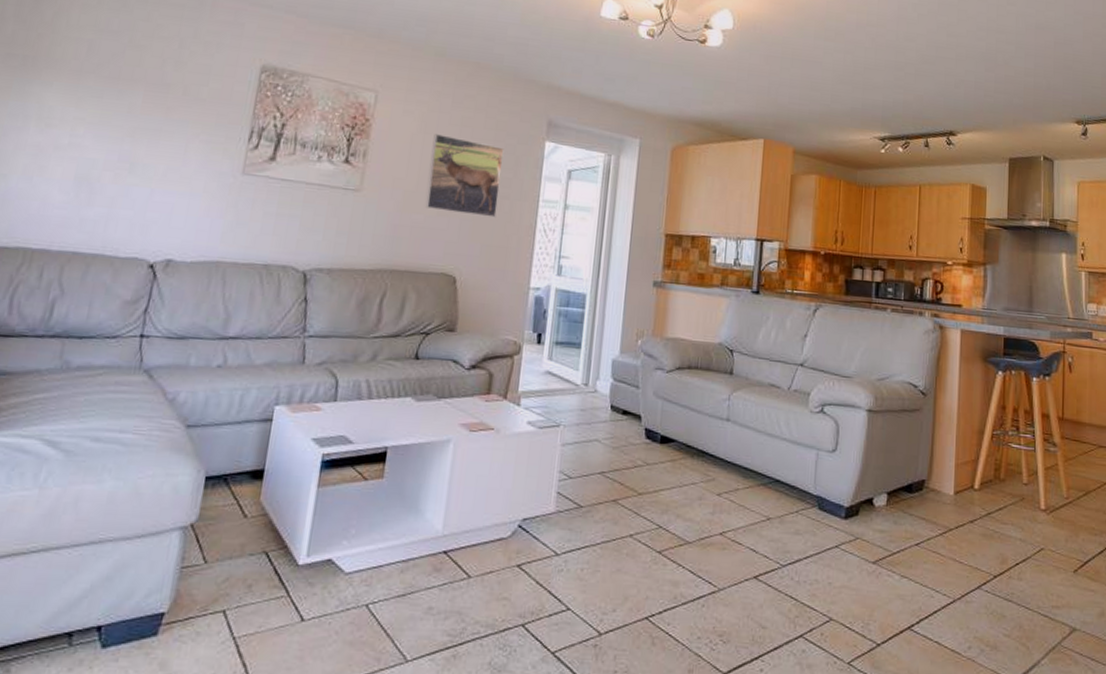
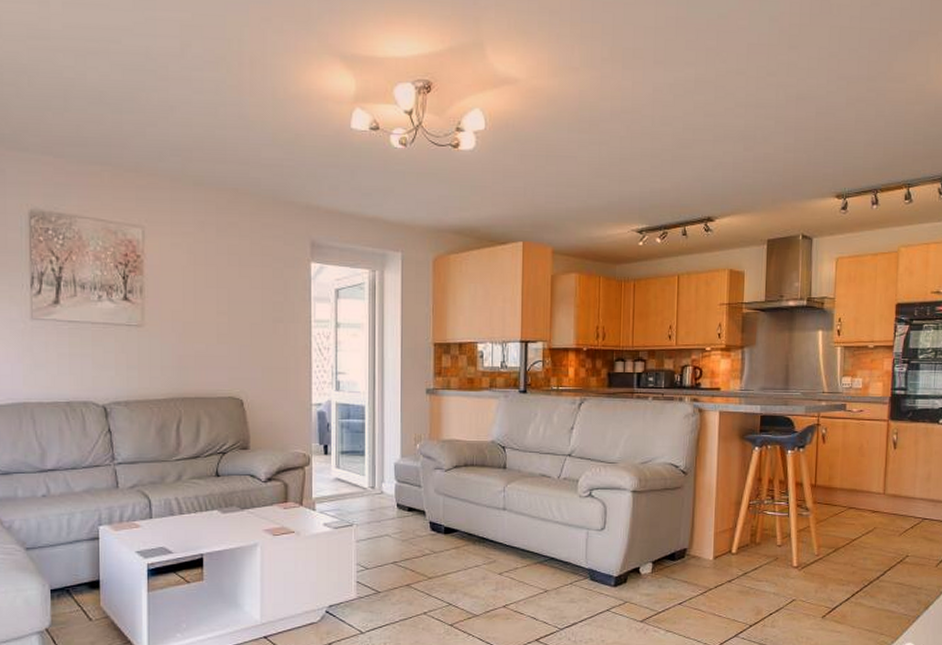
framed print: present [425,134,504,218] -> none [203,264,272,341]

